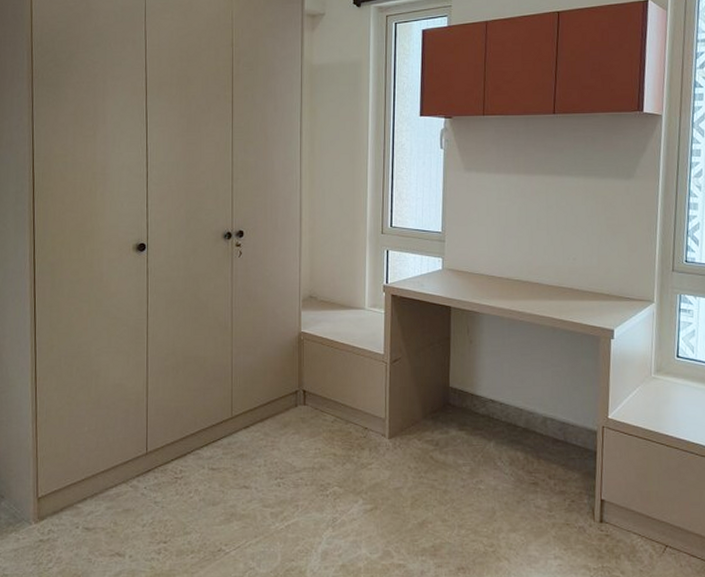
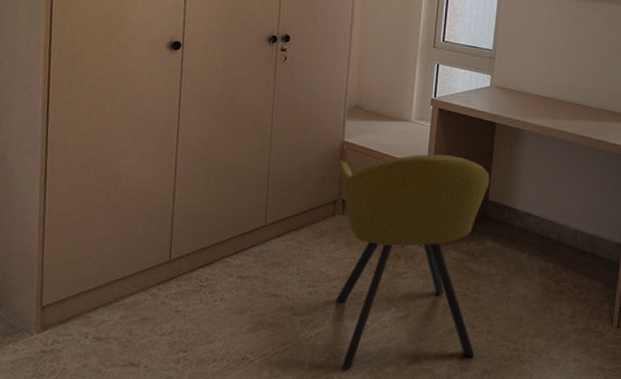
chair: none [297,341,449,564] -> present [336,154,490,371]

